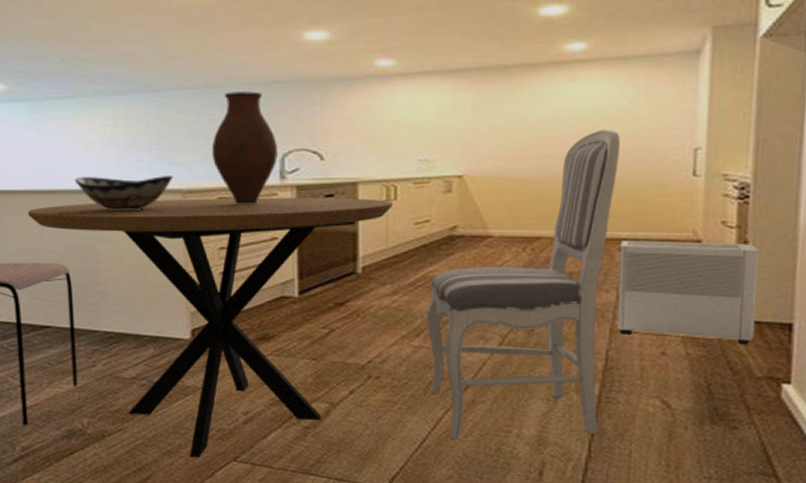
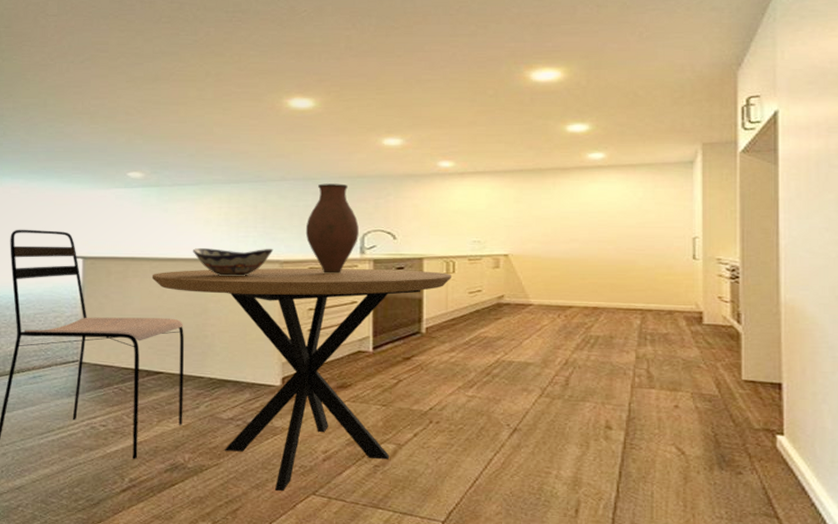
dining chair: present [426,129,620,440] -> none [479,221,633,479]
air purifier: present [617,240,759,345] -> none [636,311,751,401]

